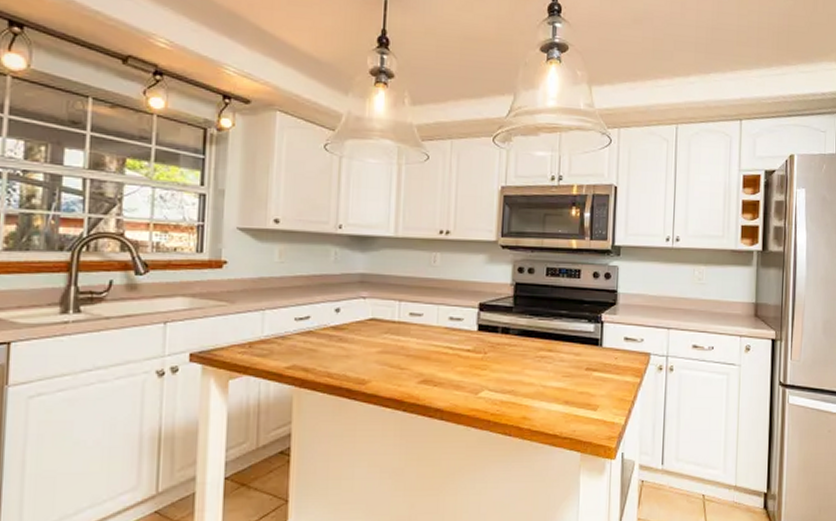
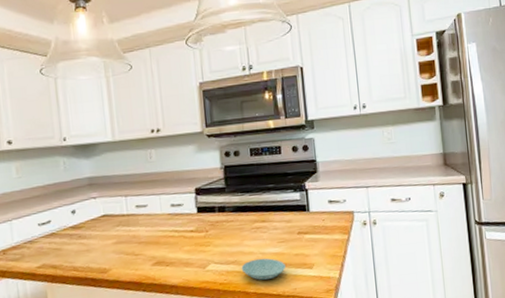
saucer: none [517,391,567,417] -> present [241,258,286,281]

